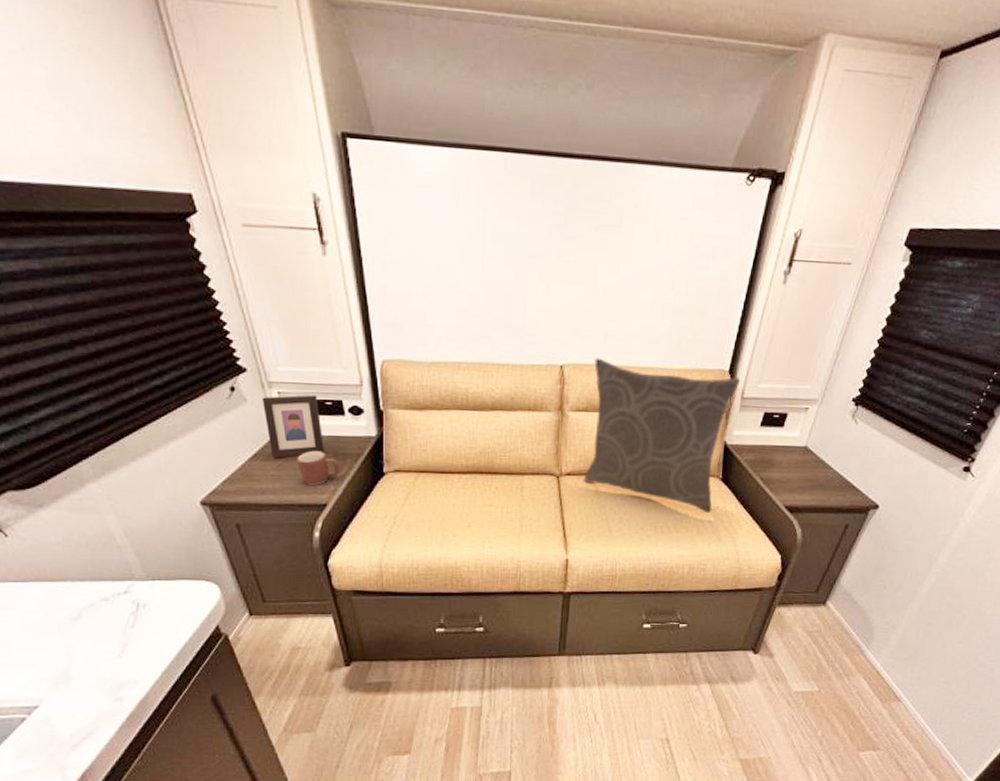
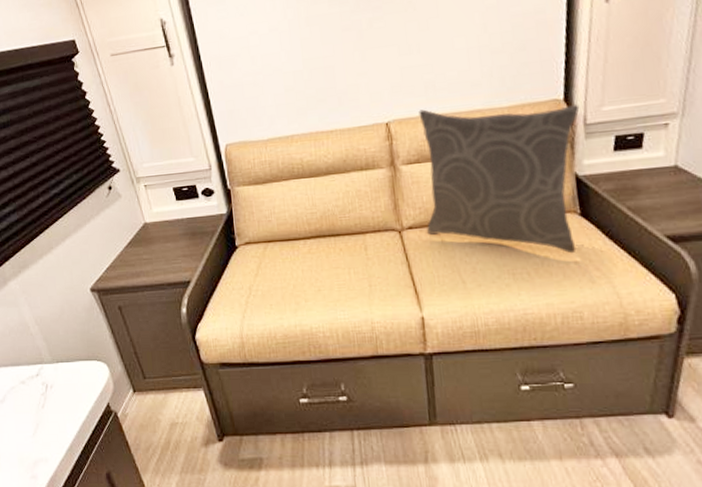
picture frame: present [261,394,324,457] -> none [132,183,185,243]
mug: present [297,450,339,485] -> none [163,232,198,265]

